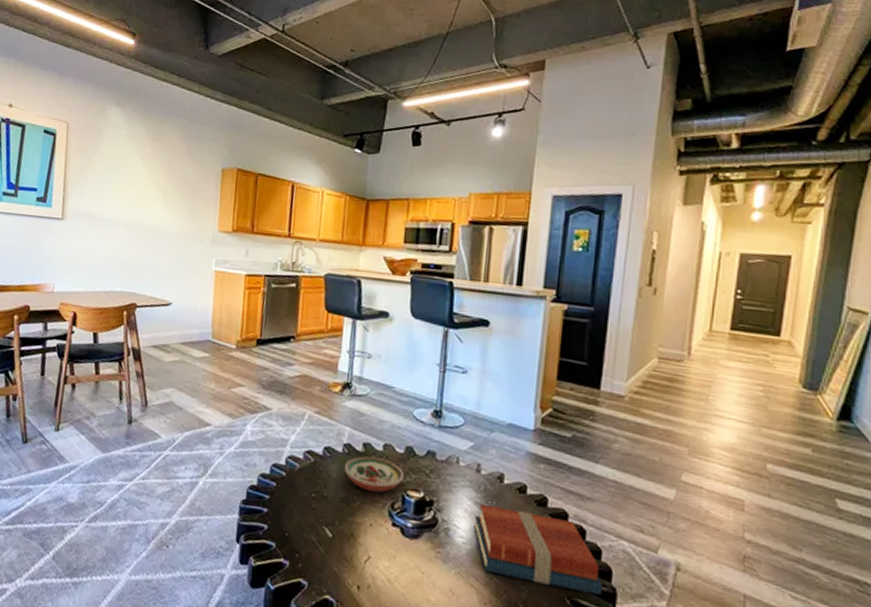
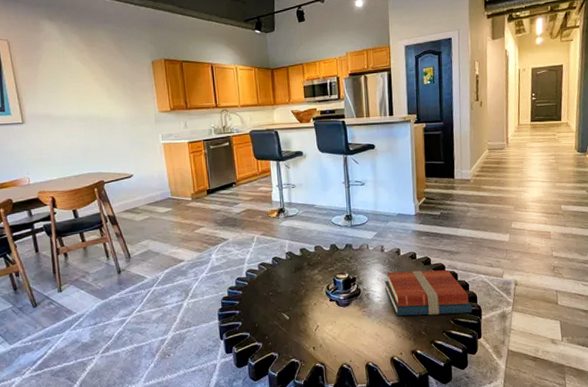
decorative bowl: present [343,456,405,493] -> none [289,257,333,282]

